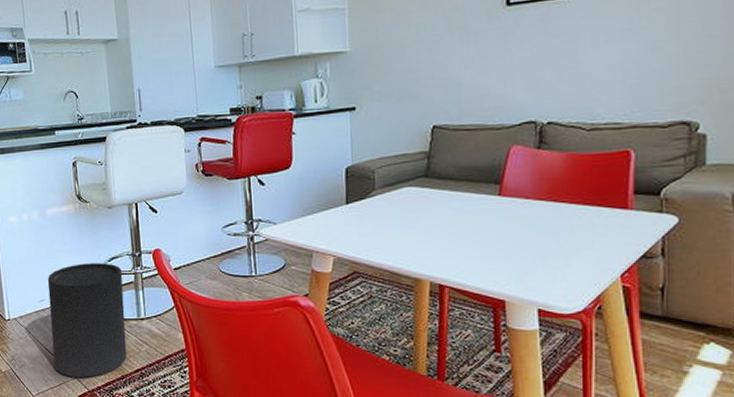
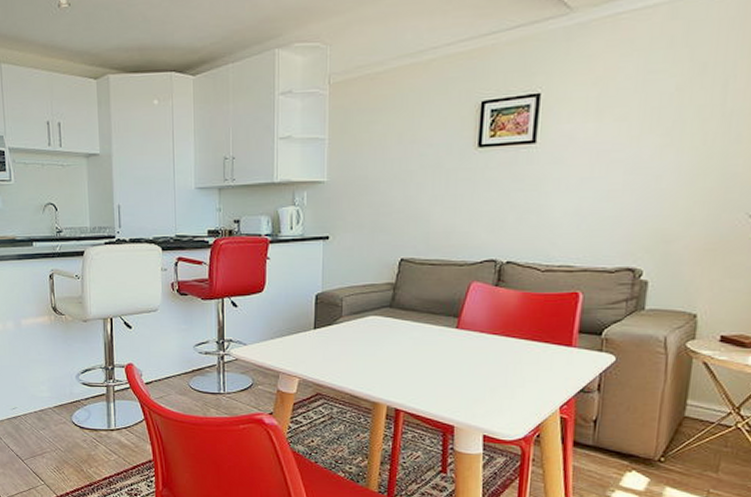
trash can: present [47,263,127,377] -> none [20,374,96,484]

